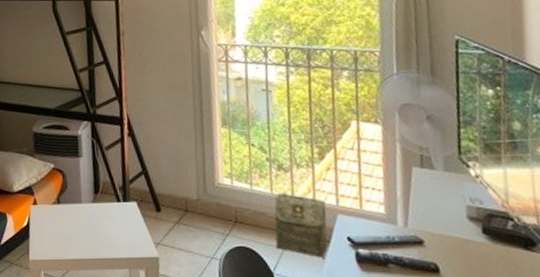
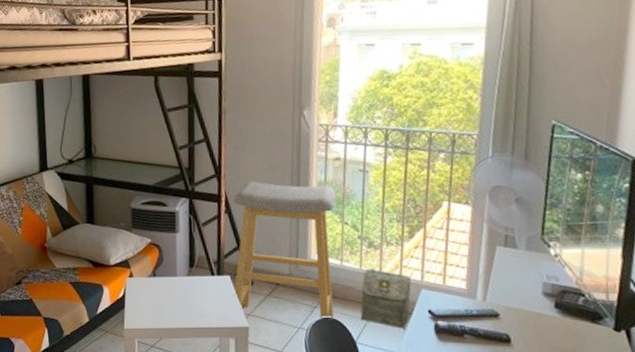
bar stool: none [136,103,248,249] -> present [233,181,337,320]

